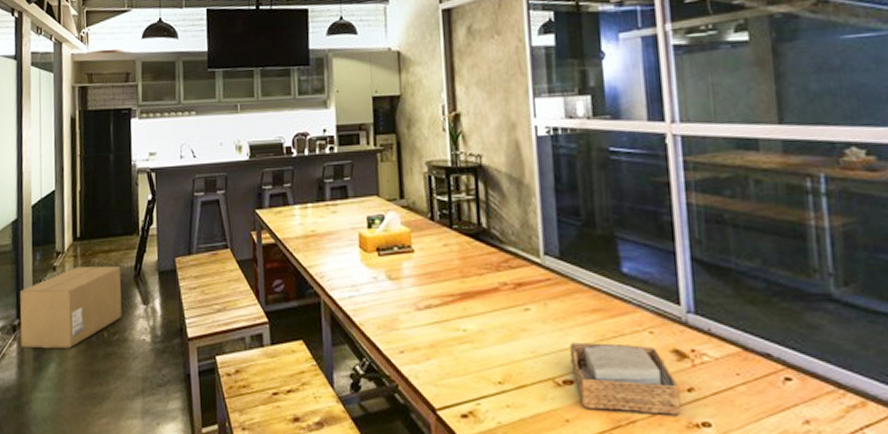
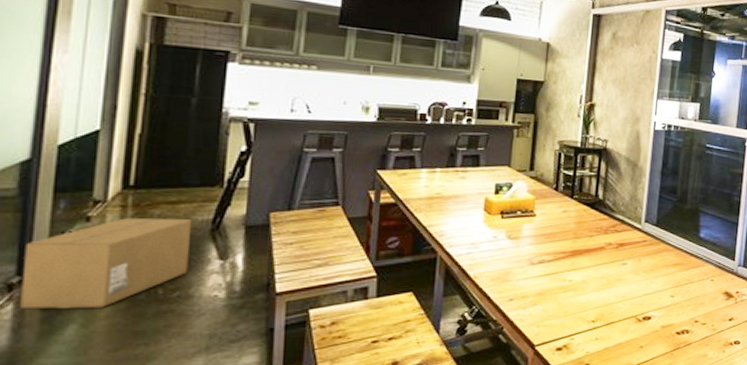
napkin holder: present [569,342,682,415] -> none [651,288,724,338]

